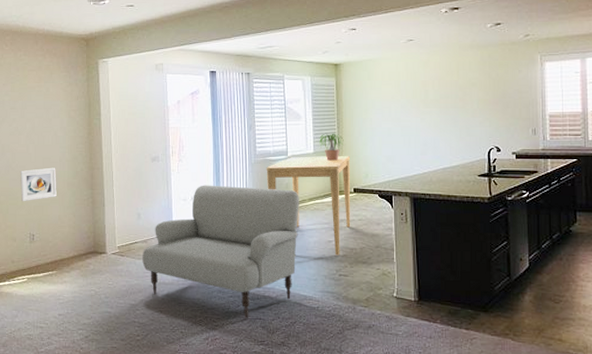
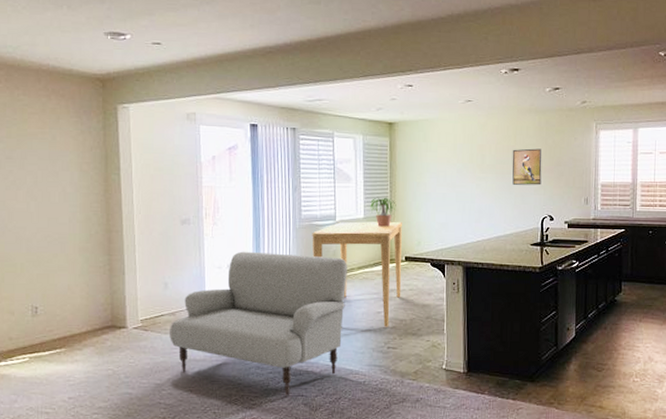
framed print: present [20,167,57,202] -> none [19,229,66,269]
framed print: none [455,82,486,118] -> present [512,148,542,186]

